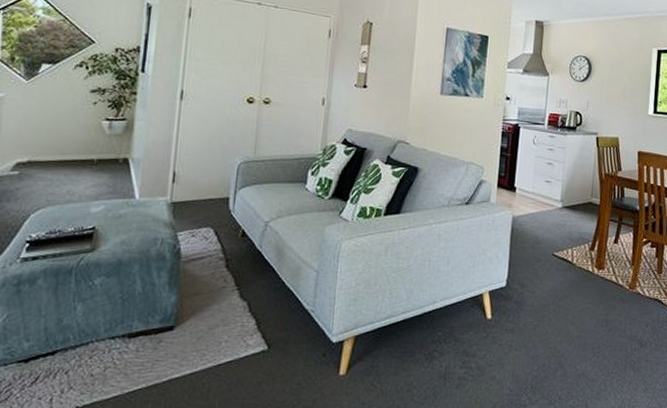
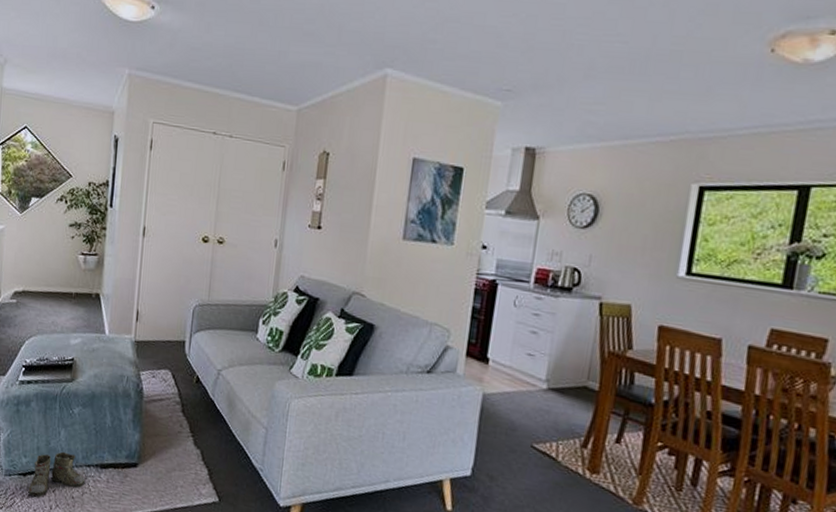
boots: none [22,327,109,382] -> present [21,451,86,497]

